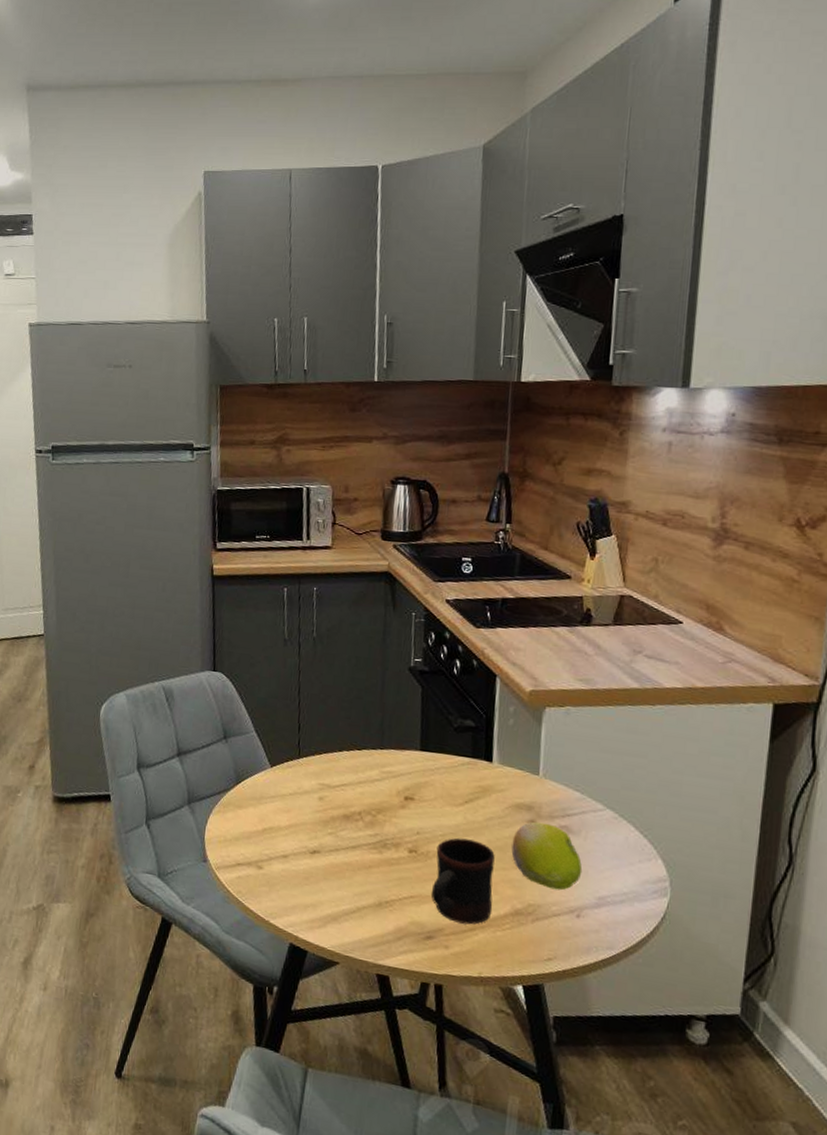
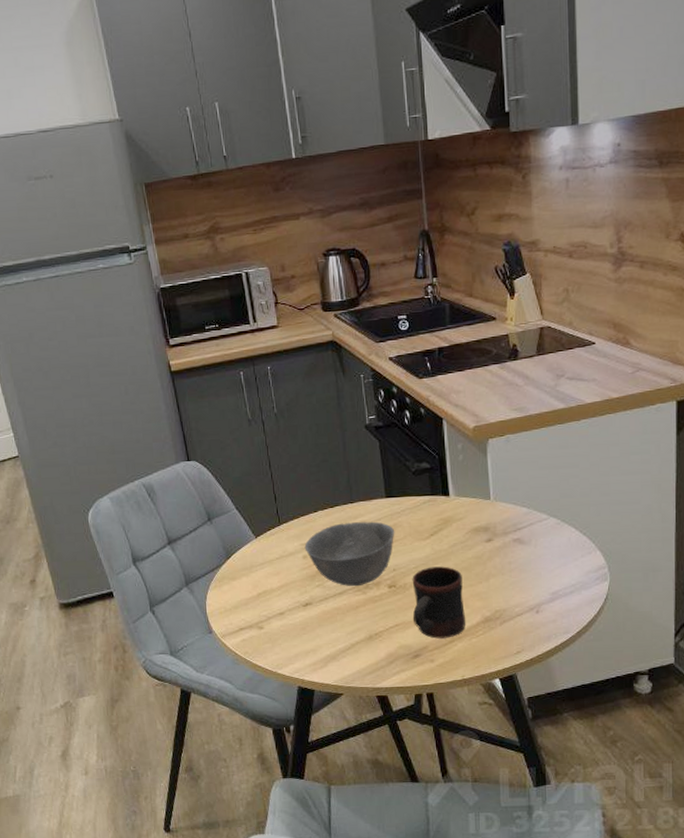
bowl: none [322,769,425,844] -> present [304,521,395,587]
fruit: present [511,821,583,891] -> none [475,539,537,594]

